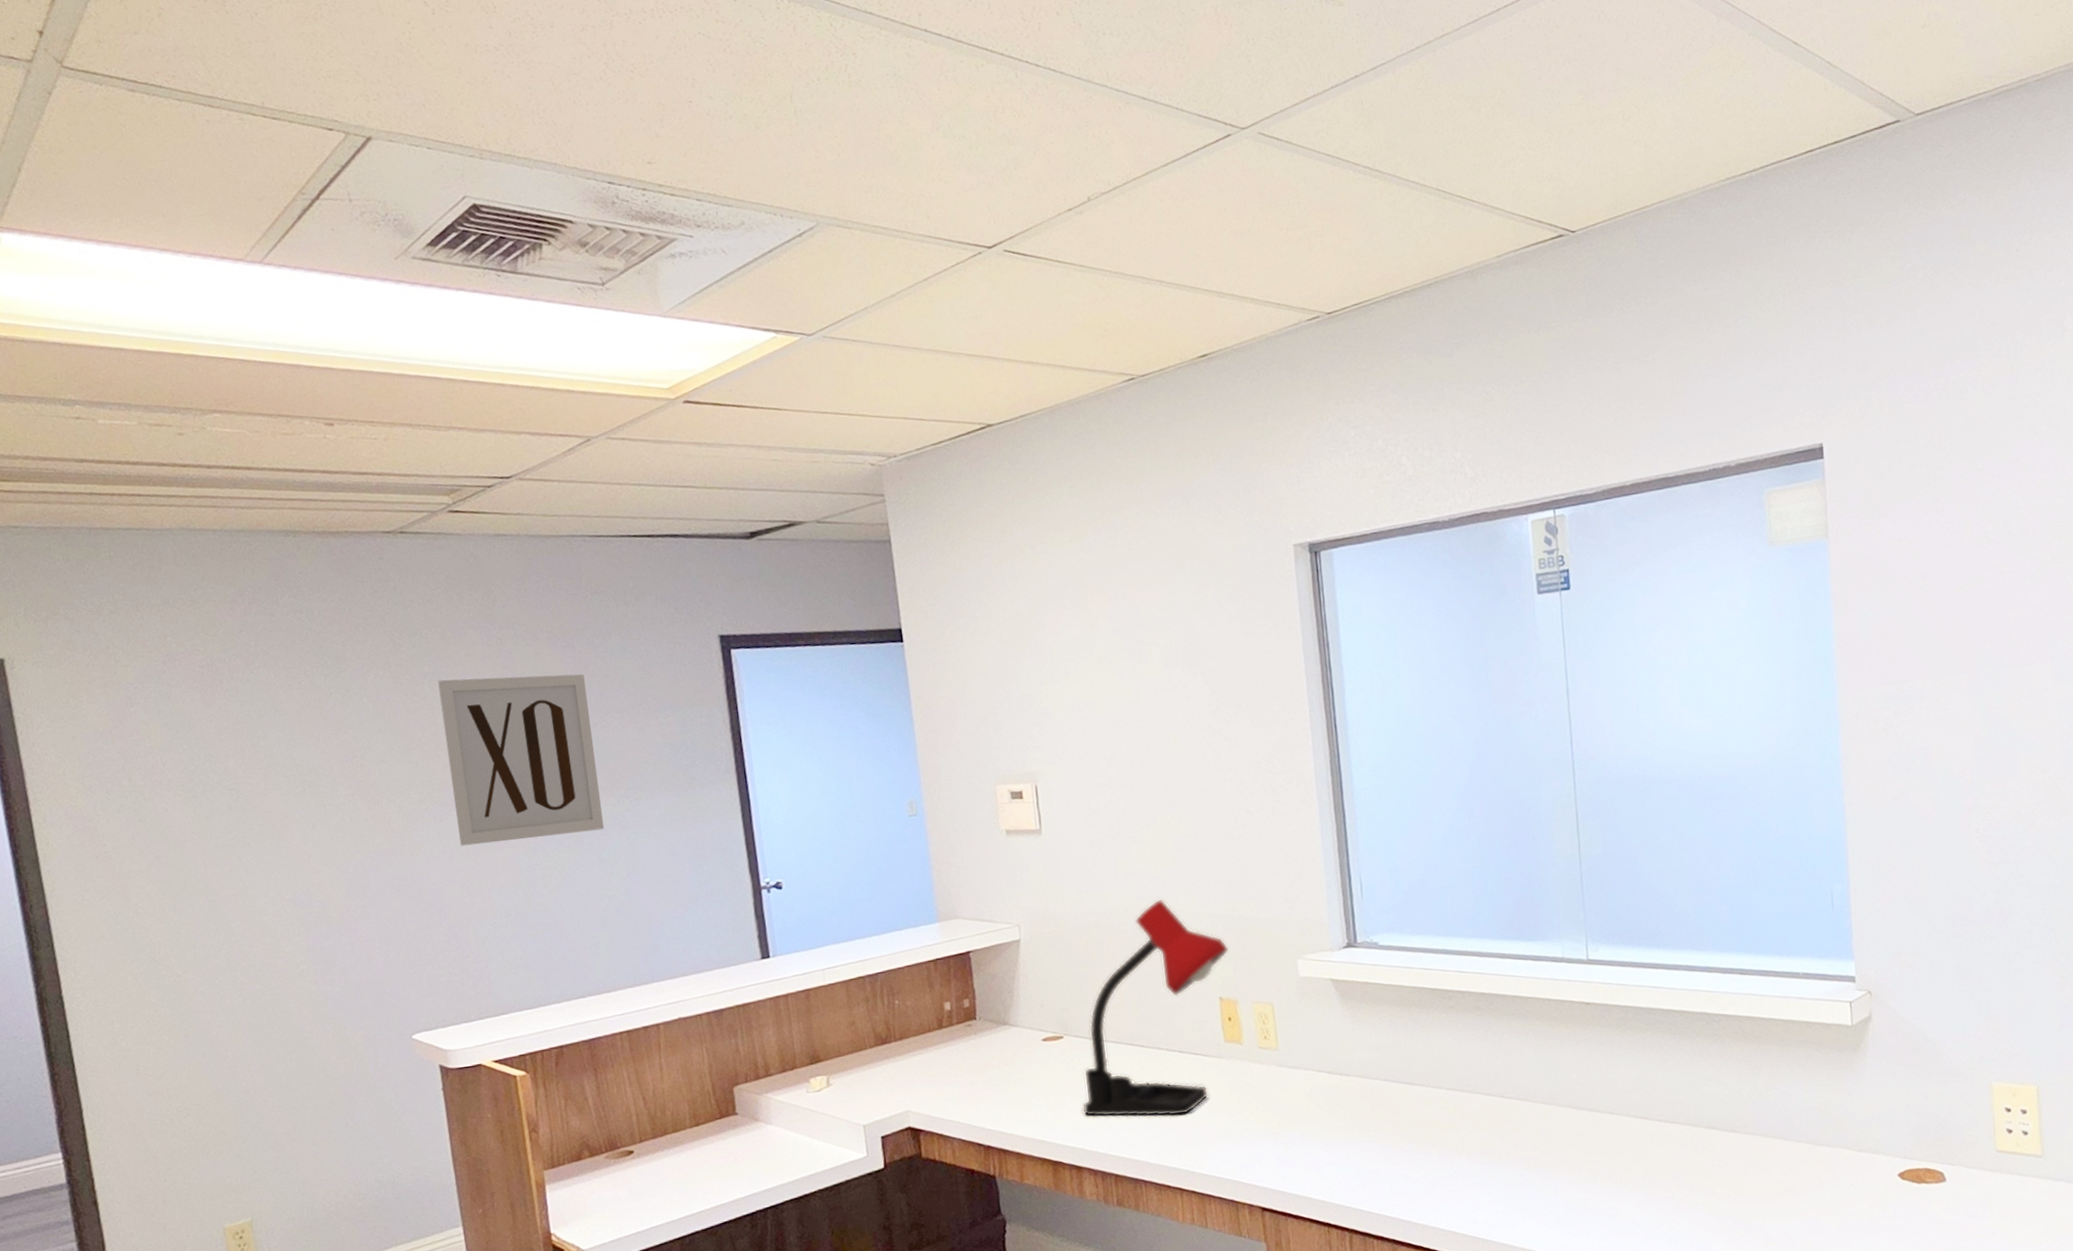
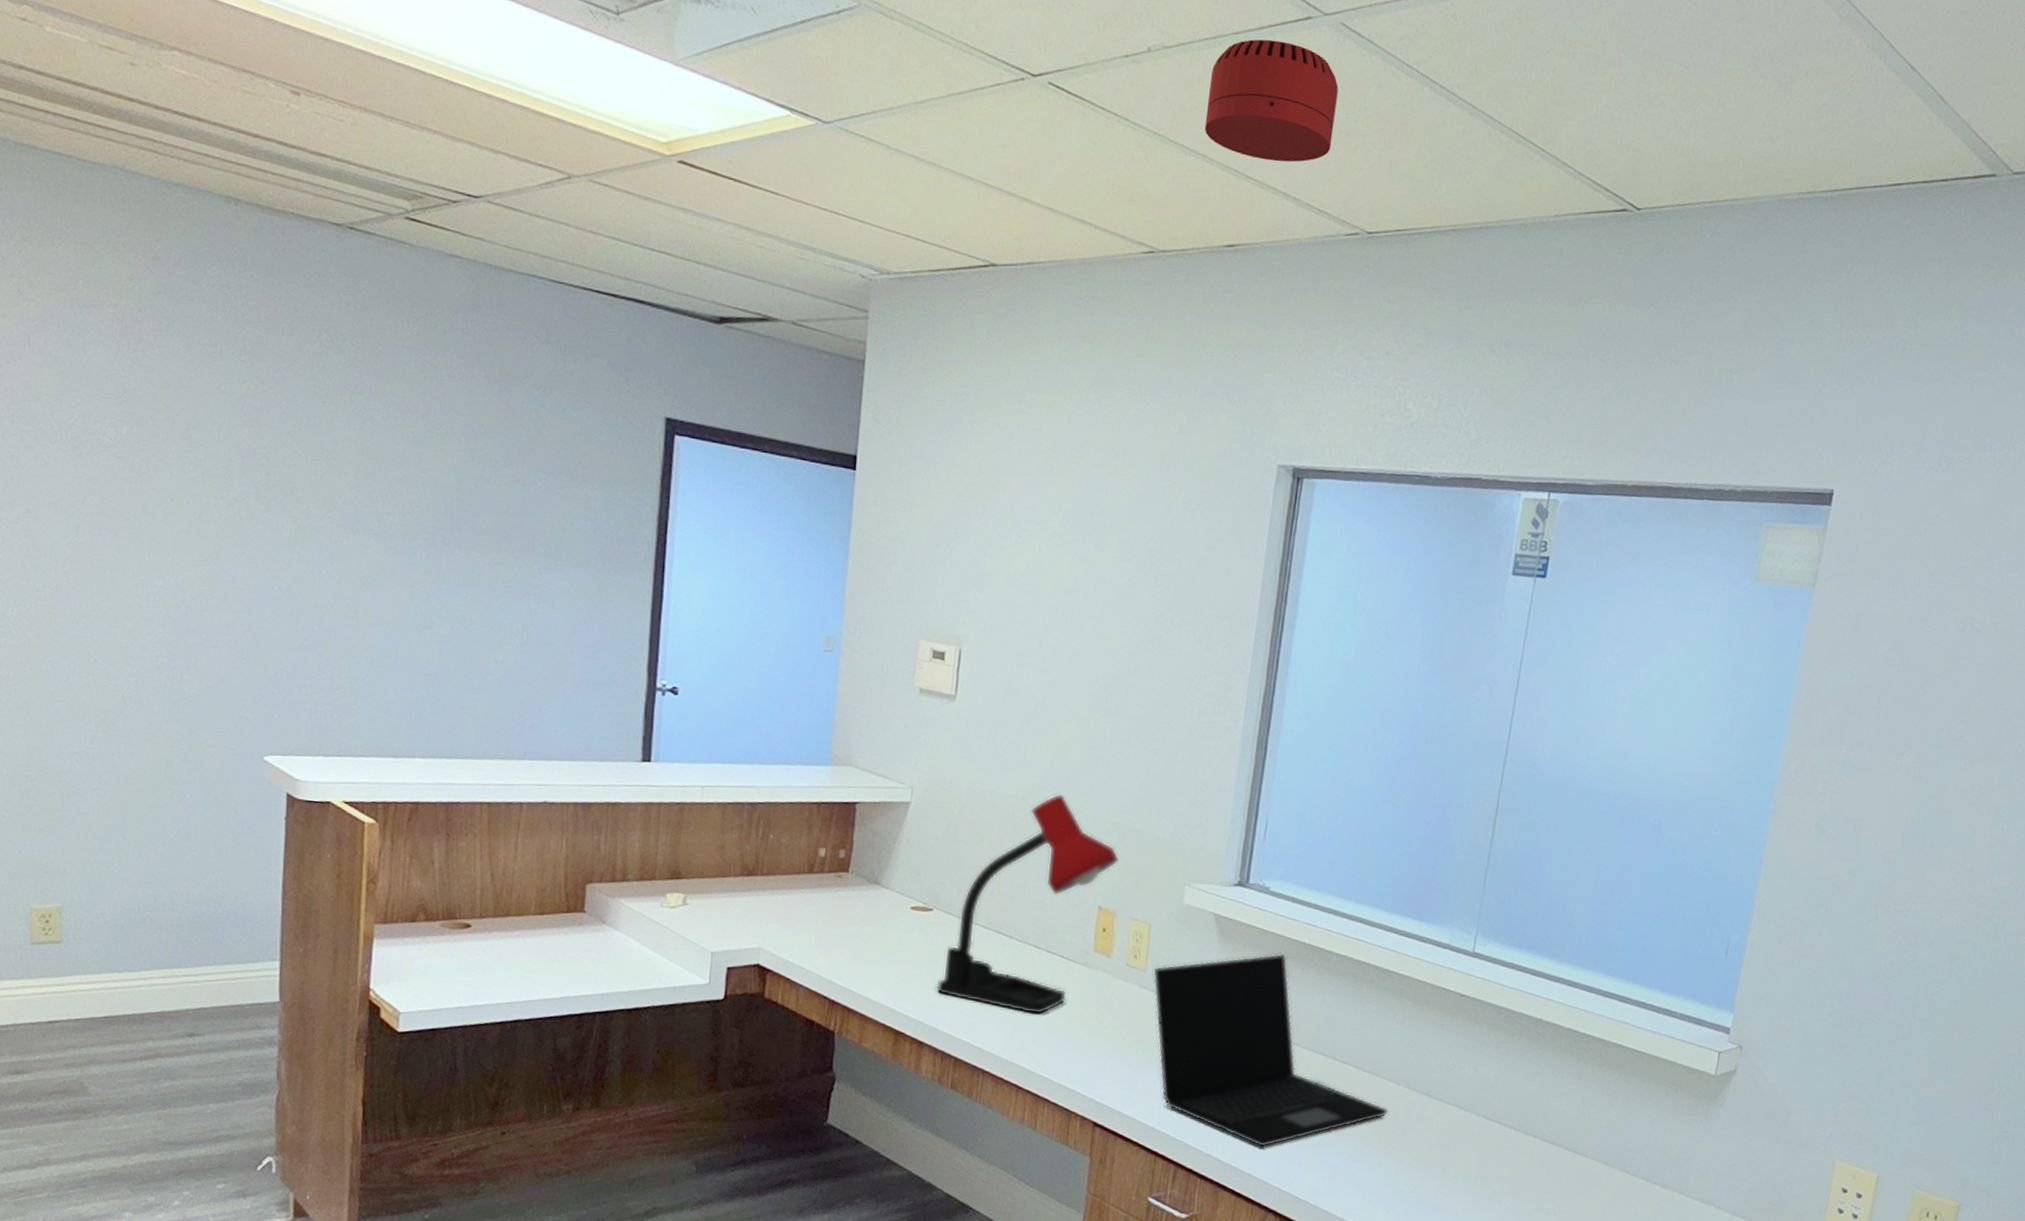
wall art: present [438,674,605,846] -> none [352,394,516,591]
smoke detector: none [1150,161,1276,272] -> present [1204,39,1338,163]
laptop: none [1285,1003,1543,1196] -> present [1153,953,1388,1148]

